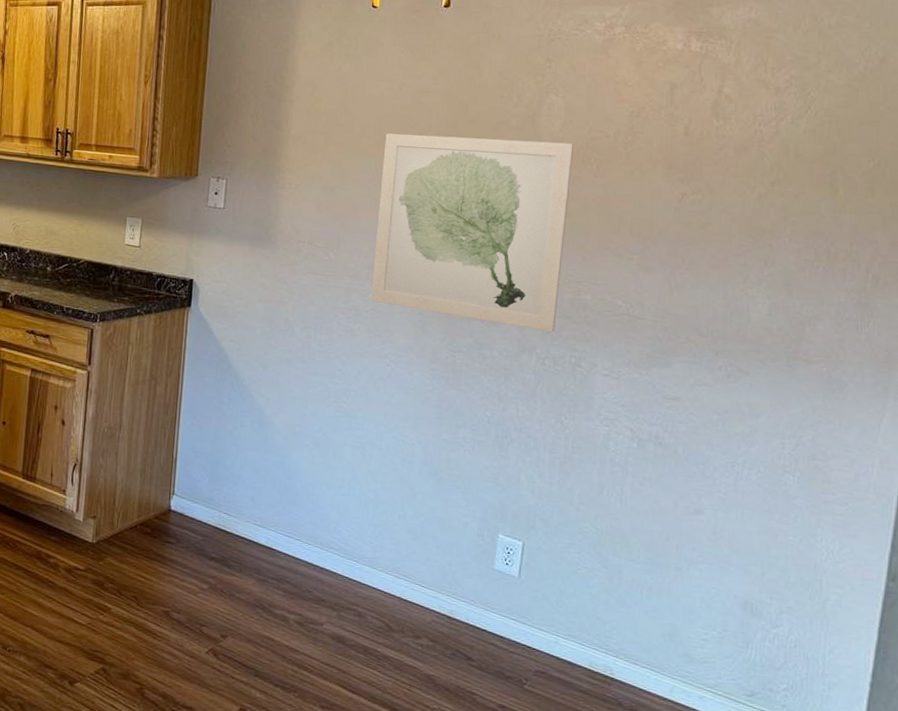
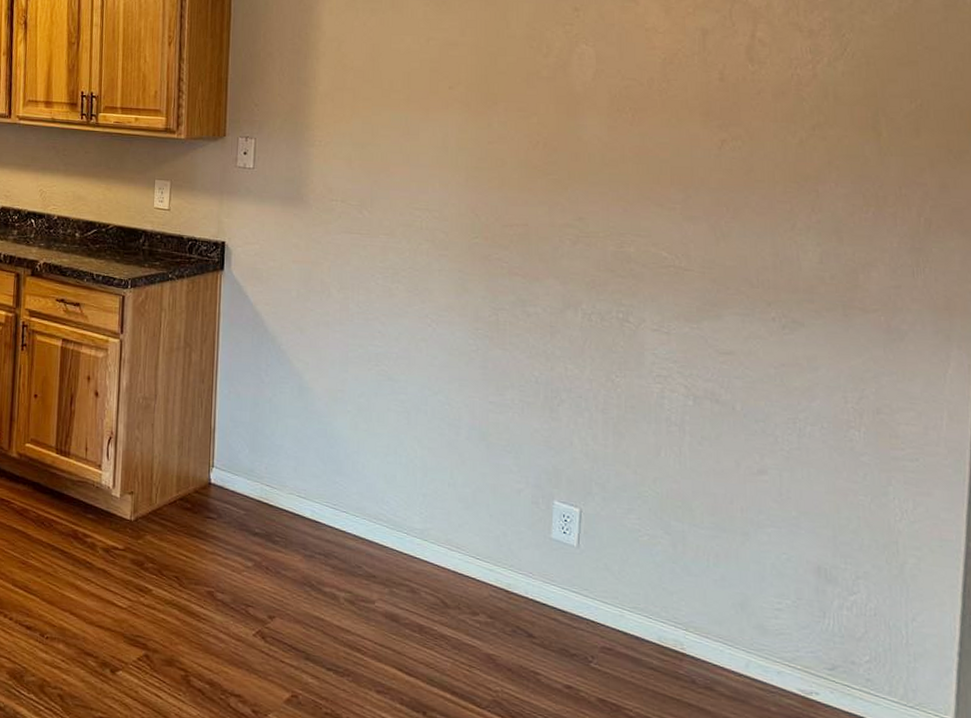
wall art: present [370,133,574,332] -> none [407,87,608,286]

